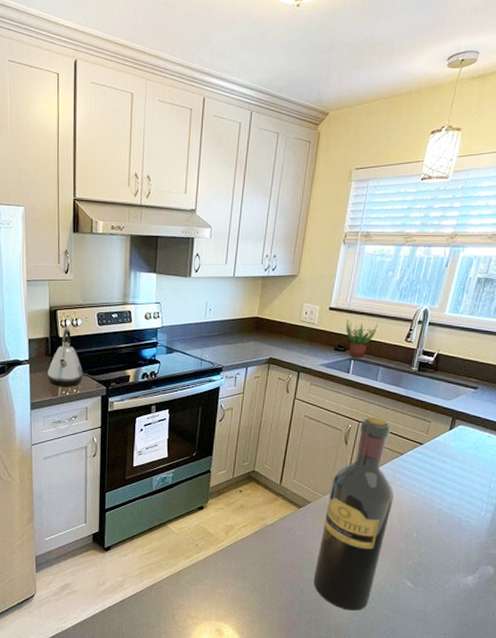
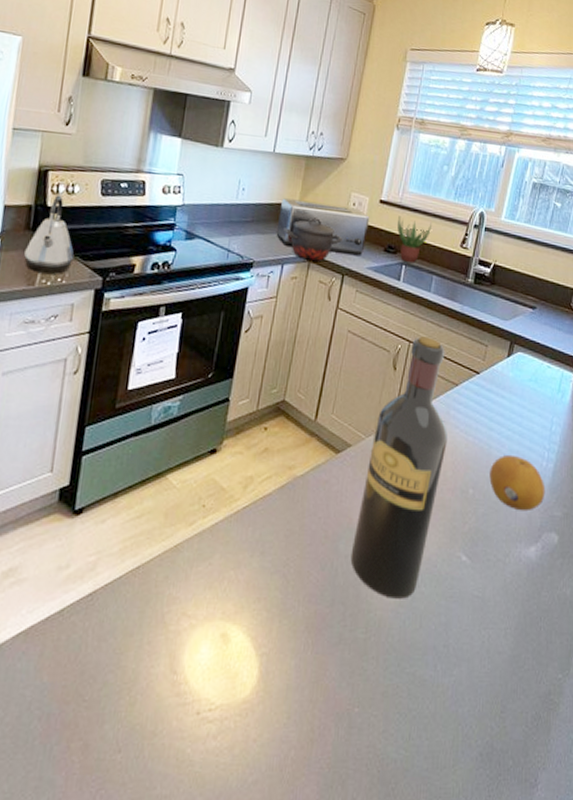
toaster: none [240,314,321,356] -> present [276,198,370,256]
cooking pot: none [246,327,297,362] -> present [283,218,342,261]
fruit: none [431,507,483,550] -> present [489,454,546,512]

